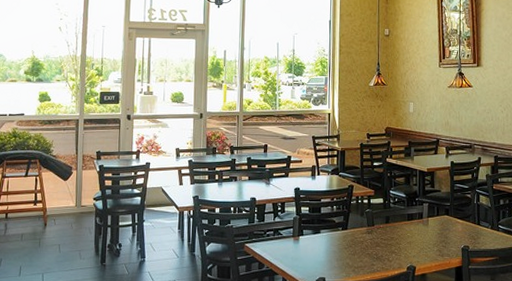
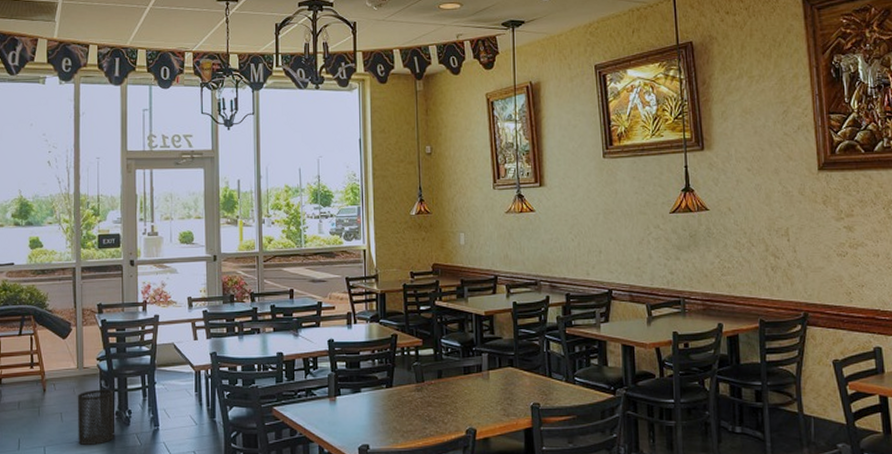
trash can: none [73,225,106,273] -> present [77,389,114,445]

